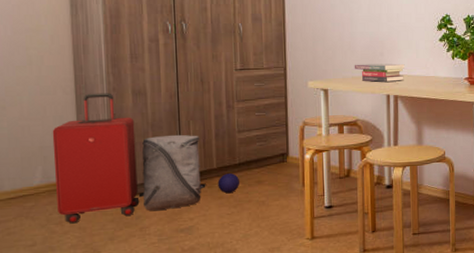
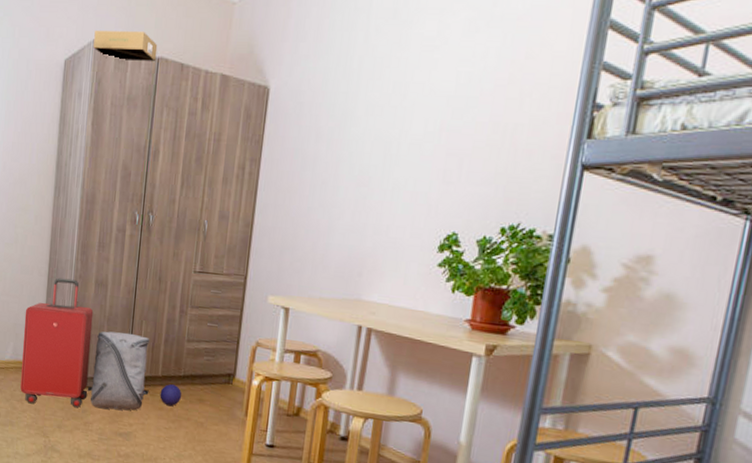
books: present [354,63,405,83] -> none [323,282,387,312]

